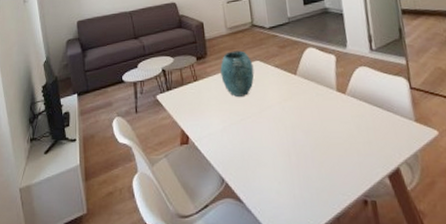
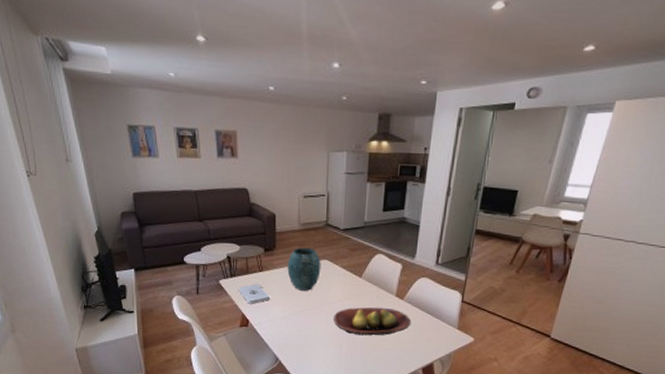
notepad: none [176,94,207,118] -> present [239,283,270,304]
fruit bowl: none [275,105,362,142] -> present [333,307,412,336]

